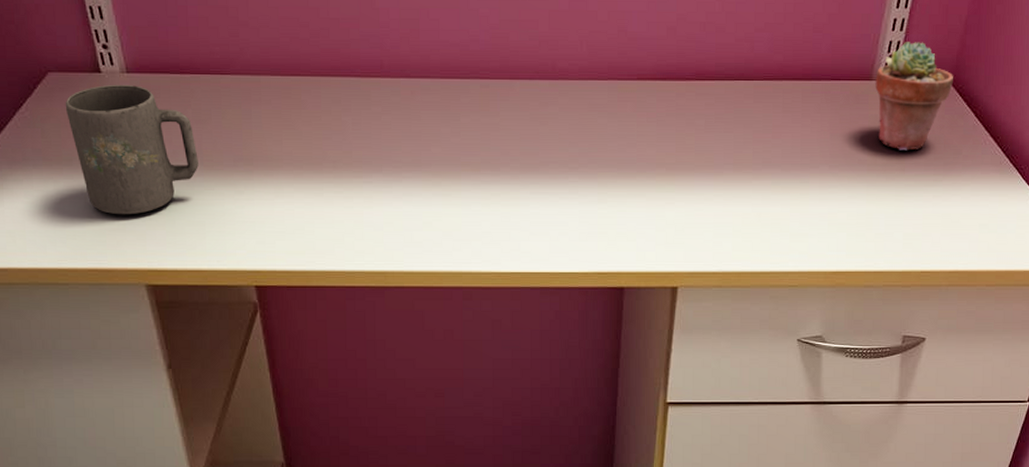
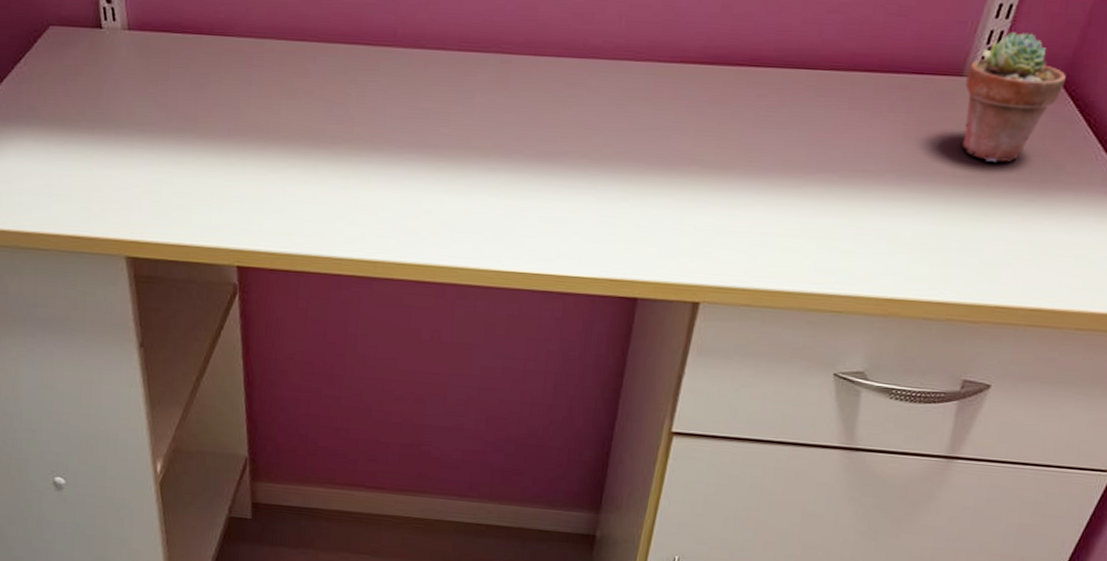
mug: present [65,84,199,215] -> none [63,41,192,182]

